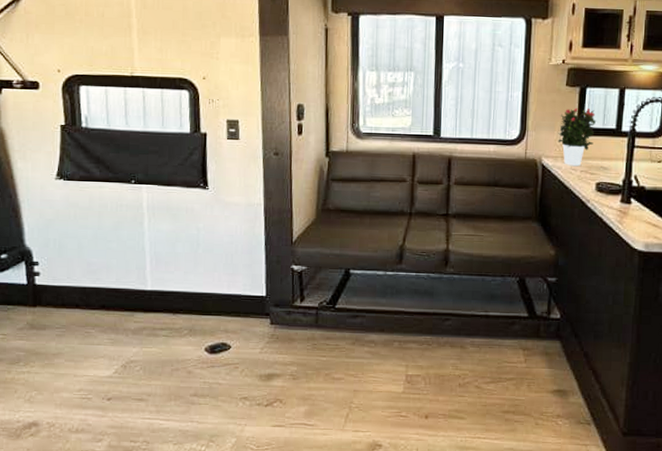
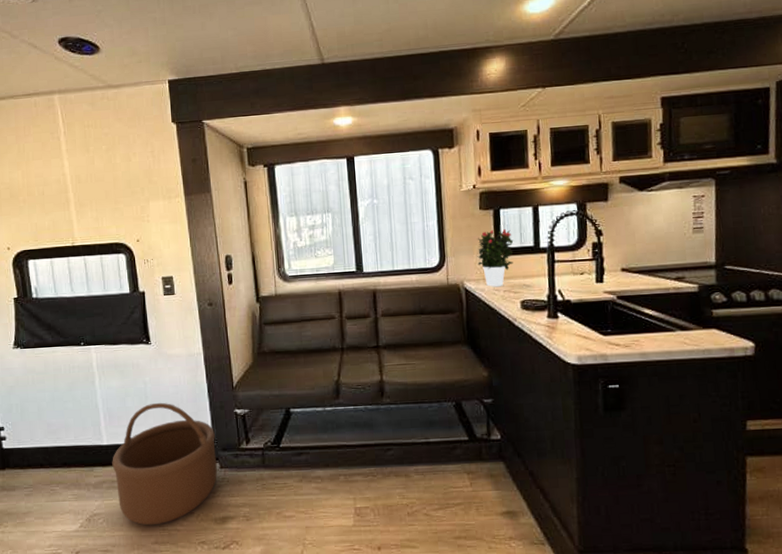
basket: none [155,251,268,377] -> present [112,402,217,526]

